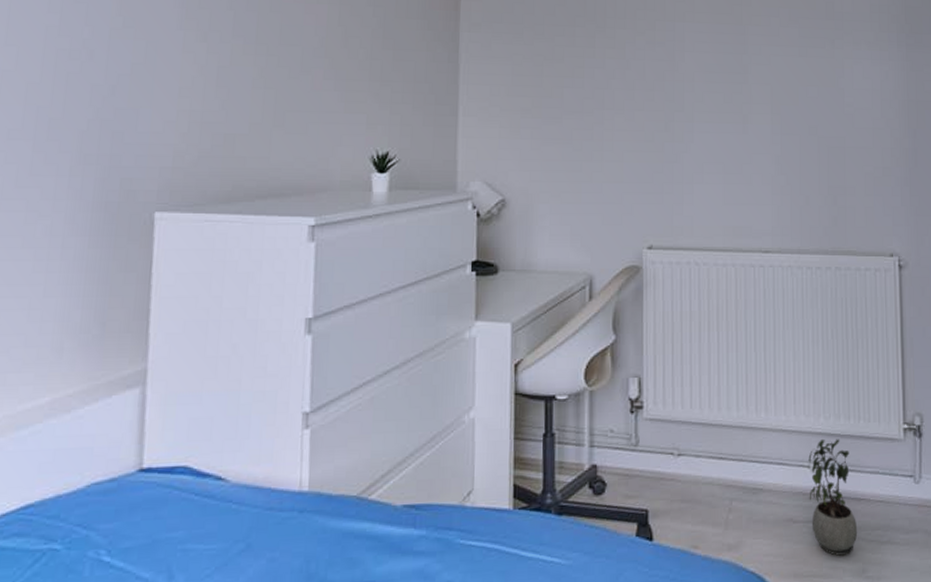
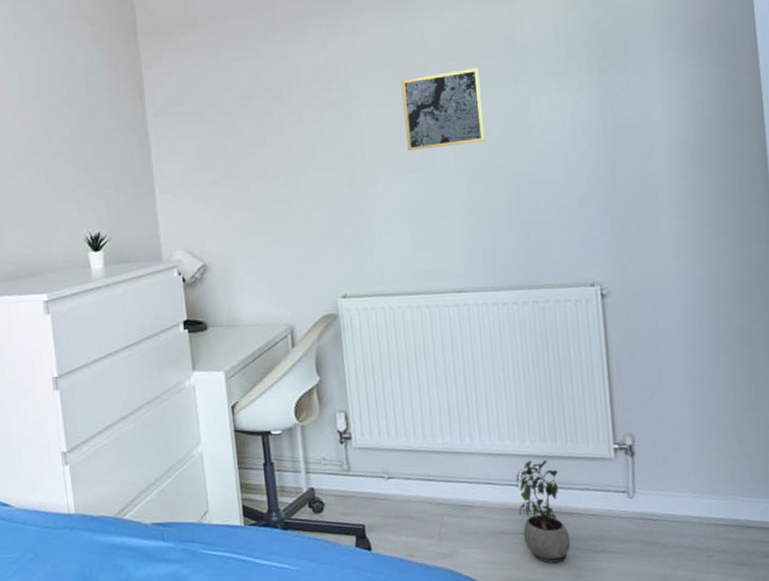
wall art: none [726,26,801,101] -> present [401,68,485,151]

